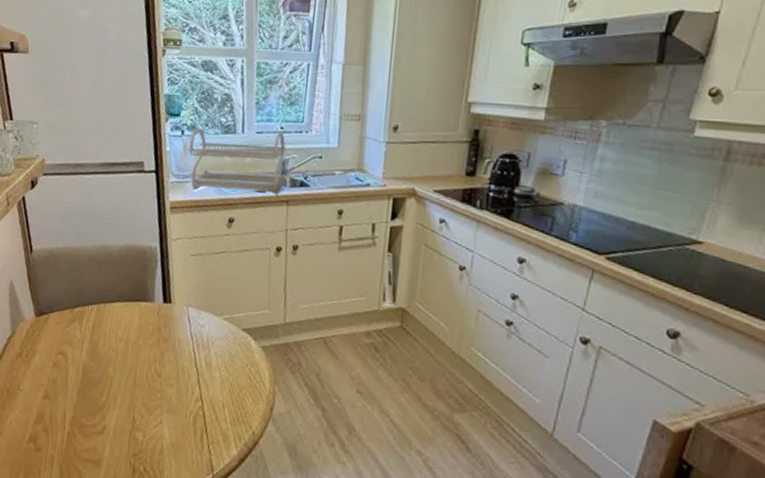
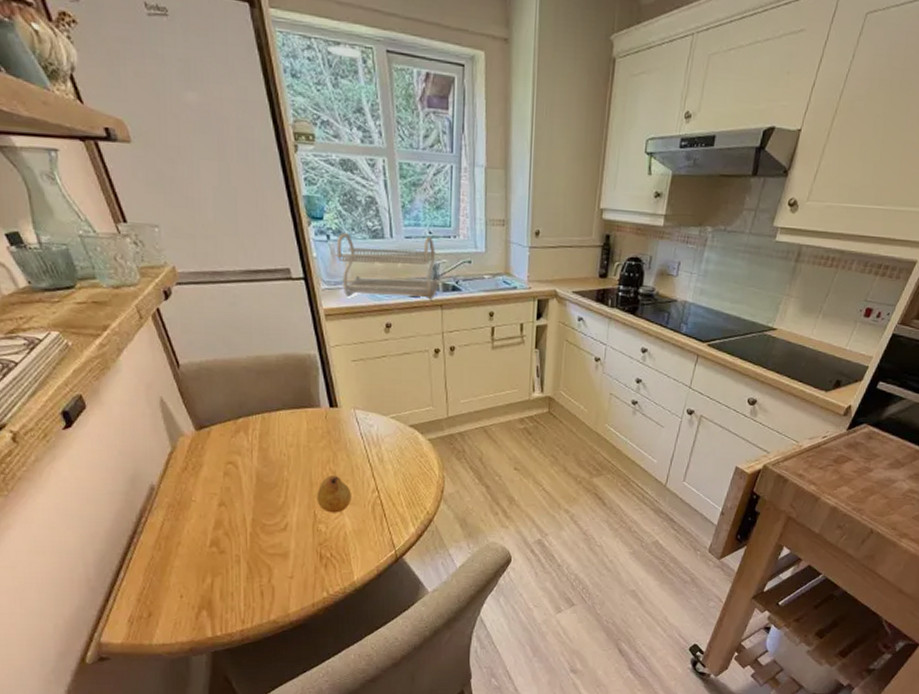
fruit: none [137,376,174,421] -> present [317,474,351,513]

